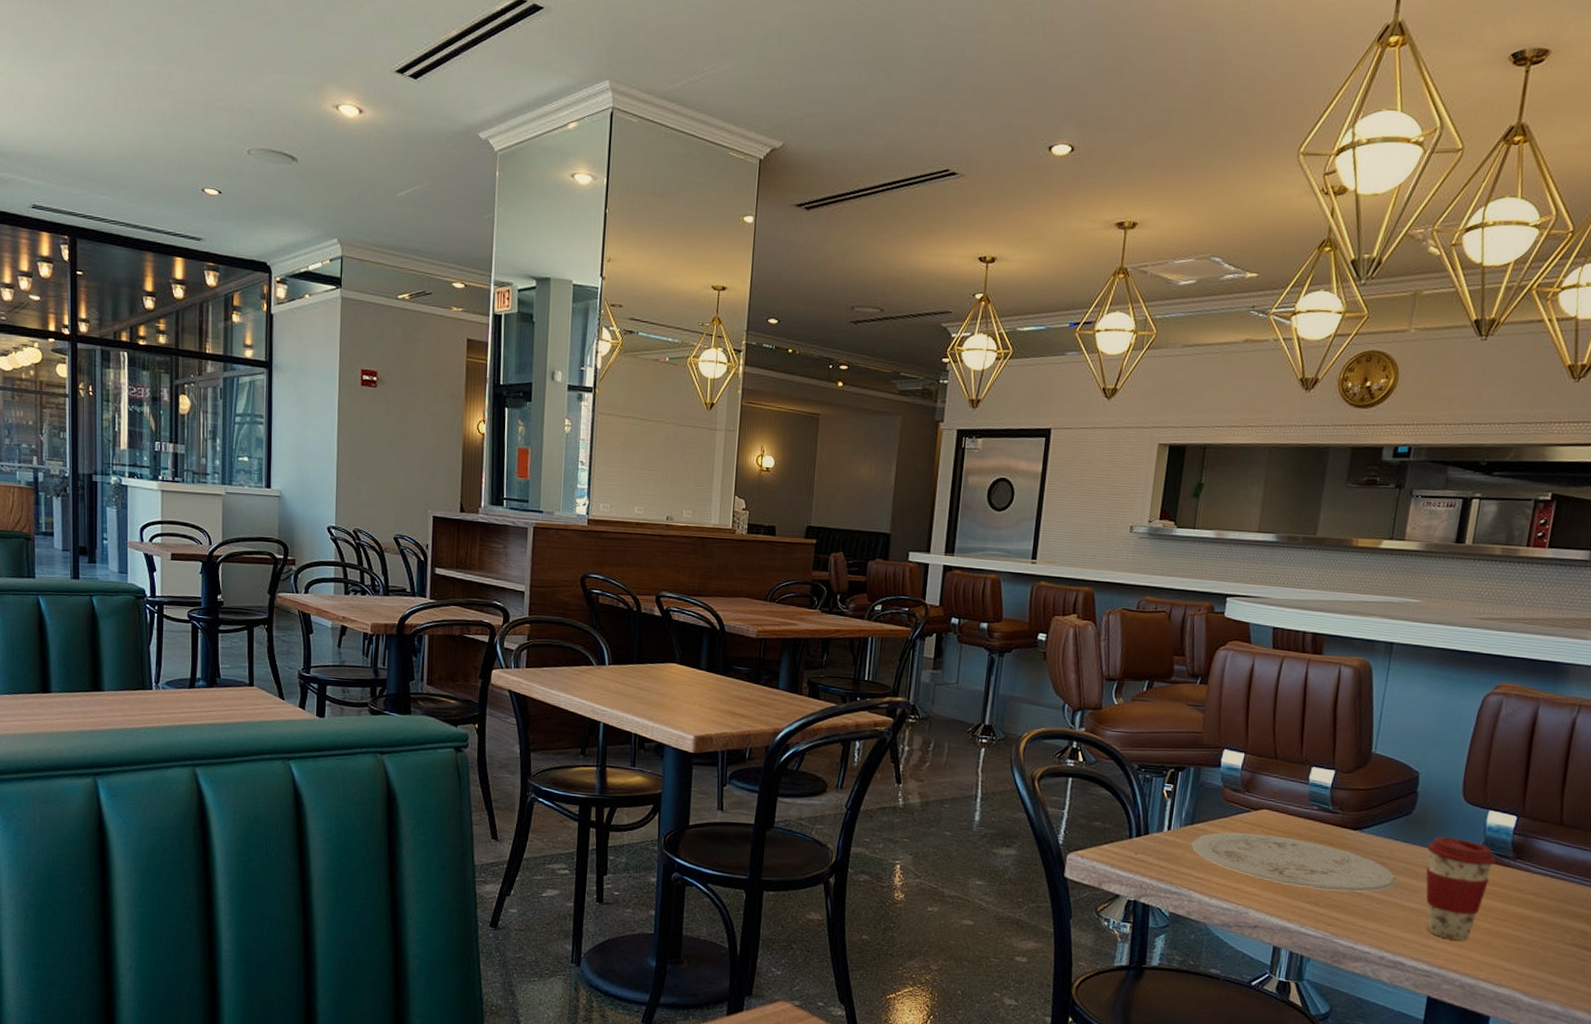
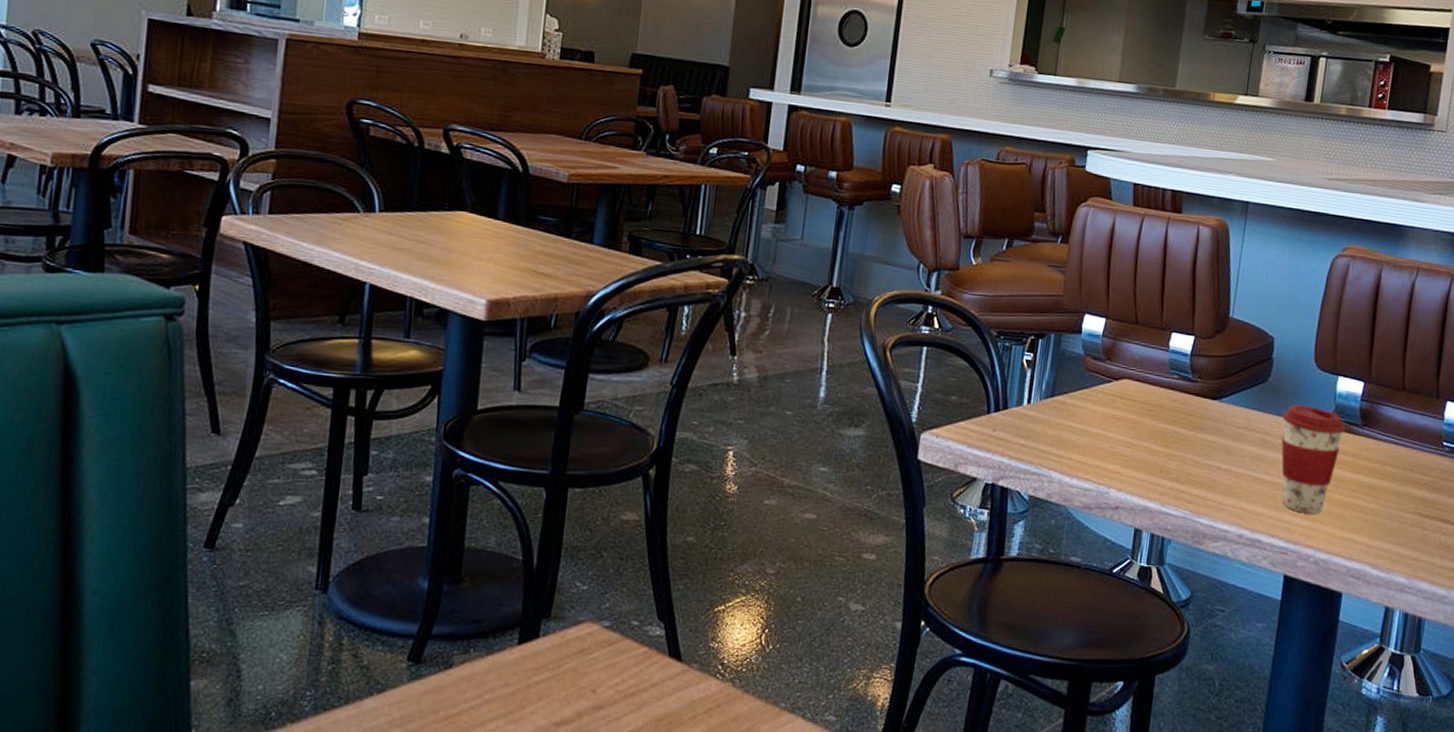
plate: present [1191,832,1396,892] -> none [1051,404,1253,466]

